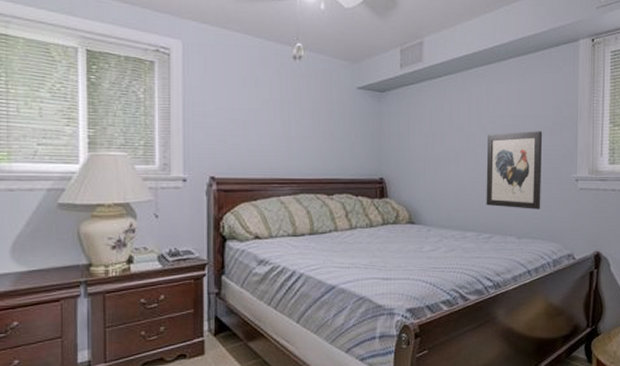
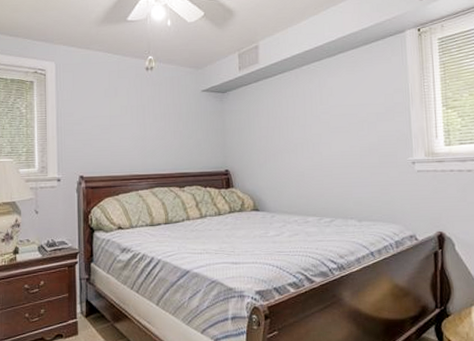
wall art: present [486,131,542,209] -> none [323,118,380,193]

